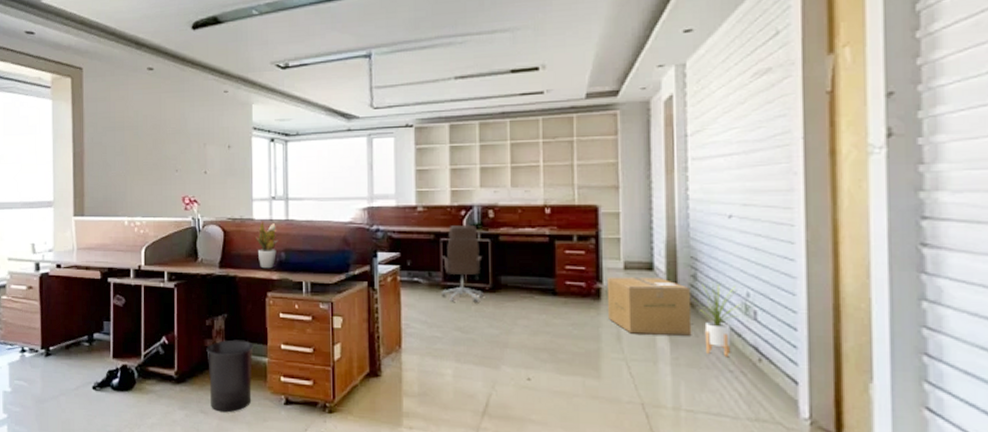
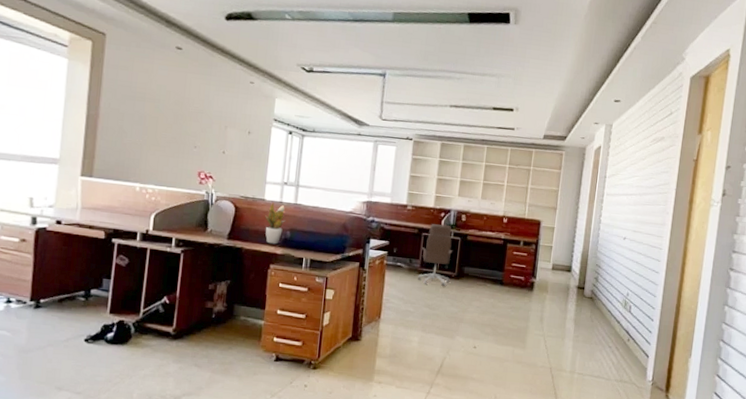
waste bin: present [206,339,254,412] -> none [205,303,252,366]
box: present [608,277,692,336] -> none [536,274,593,321]
house plant: present [693,280,740,358] -> none [593,282,622,337]

